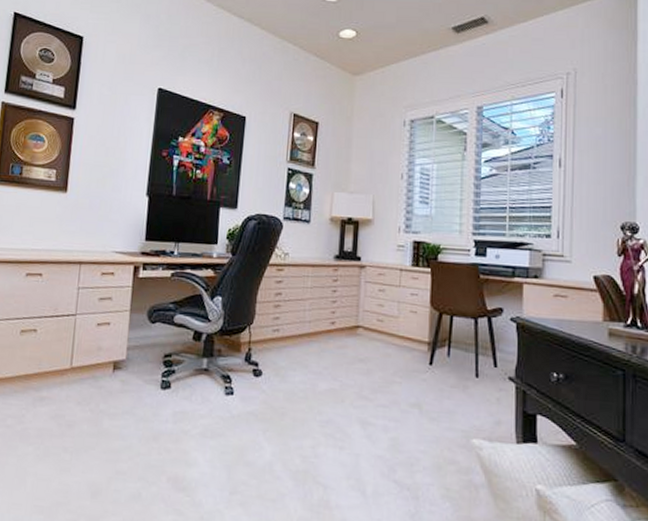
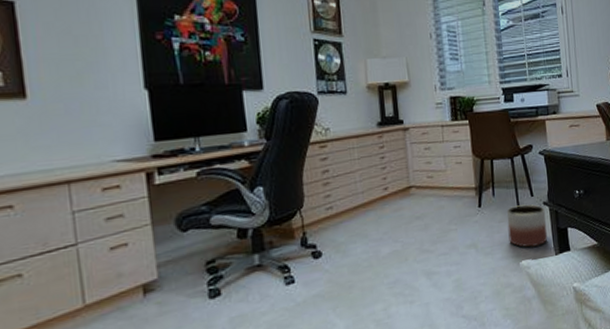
planter: none [460,373,510,427] -> present [506,204,548,248]

